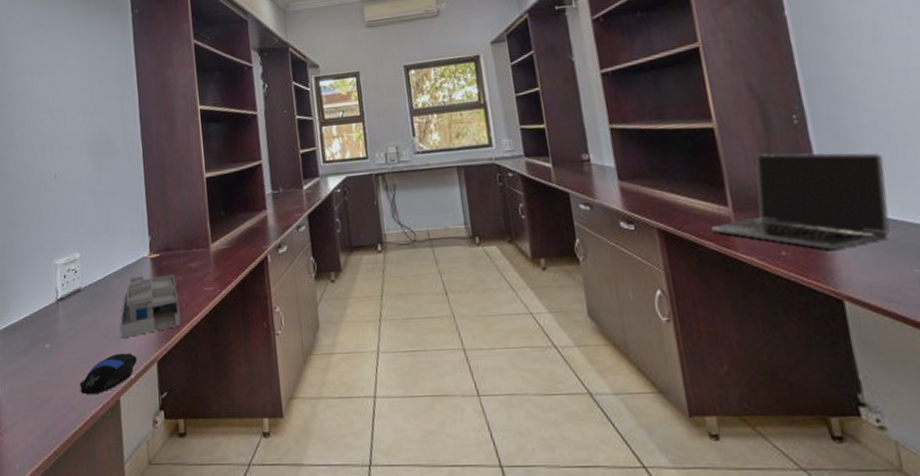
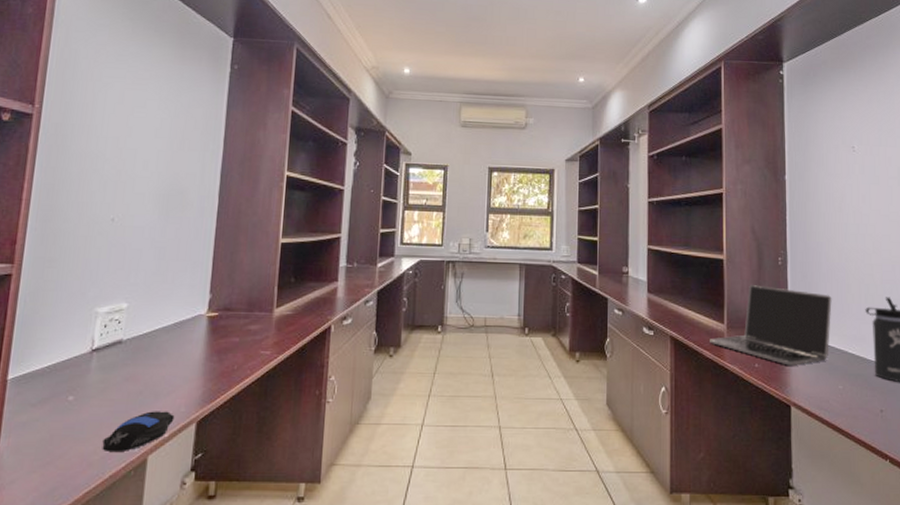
desk organizer: present [119,274,181,339] -> none [159,333,232,396]

